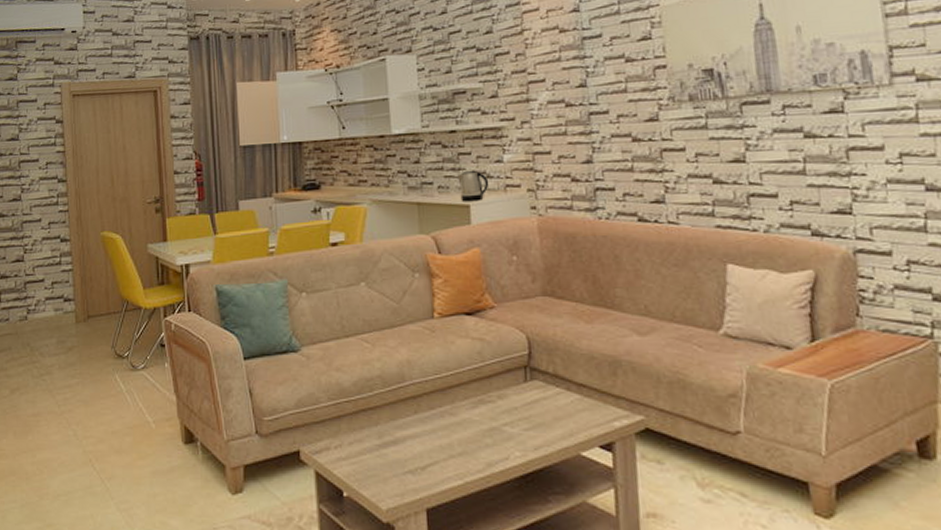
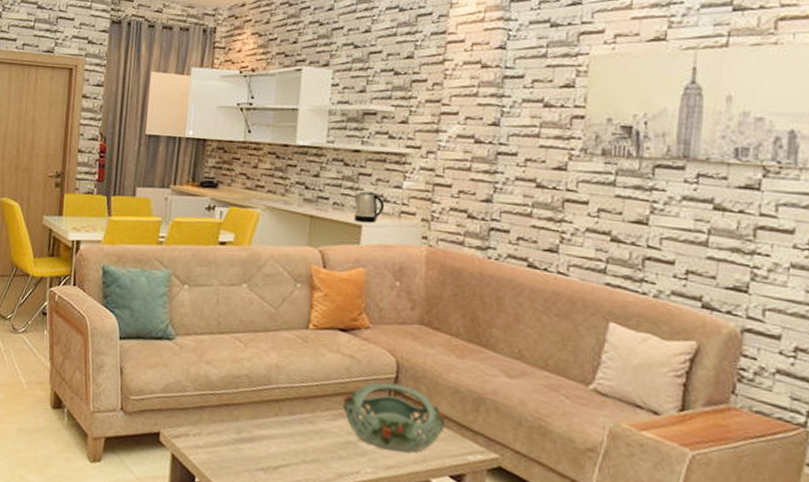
decorative basket: none [480,360,586,430] -> present [342,382,446,453]

